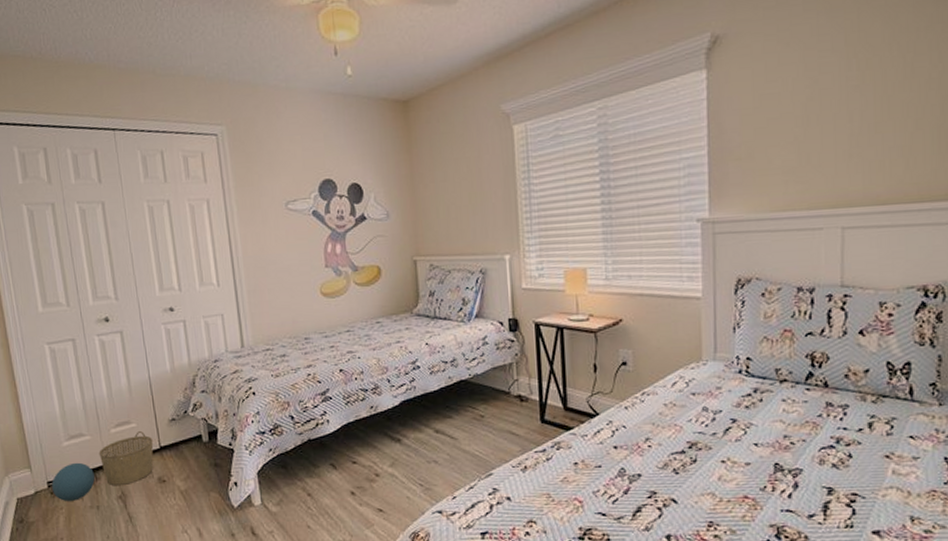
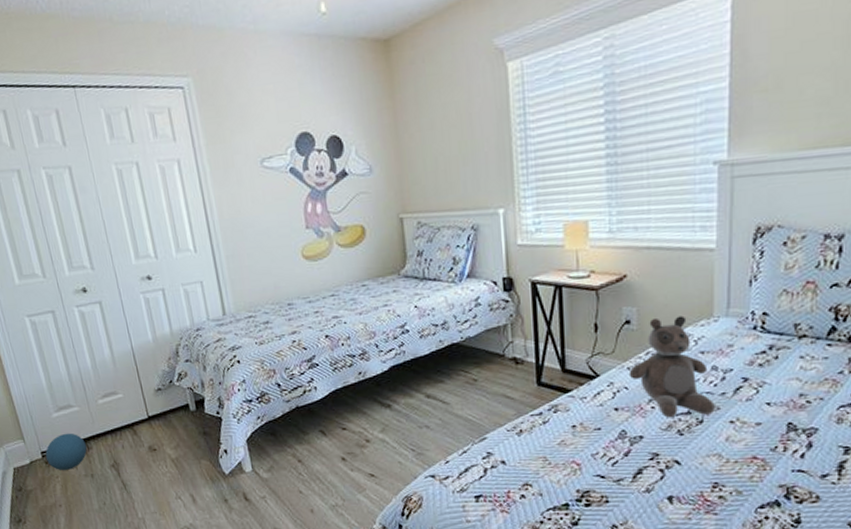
basket: present [98,430,154,486] -> none [88,400,143,455]
stuffed animal: none [626,358,707,457] -> present [628,315,715,418]

